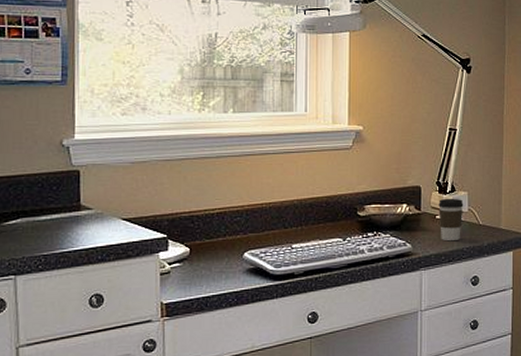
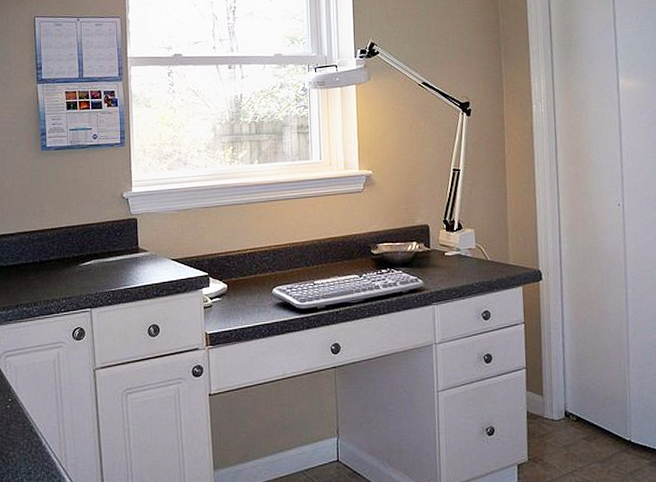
coffee cup: present [438,198,464,241] -> none [446,235,471,277]

